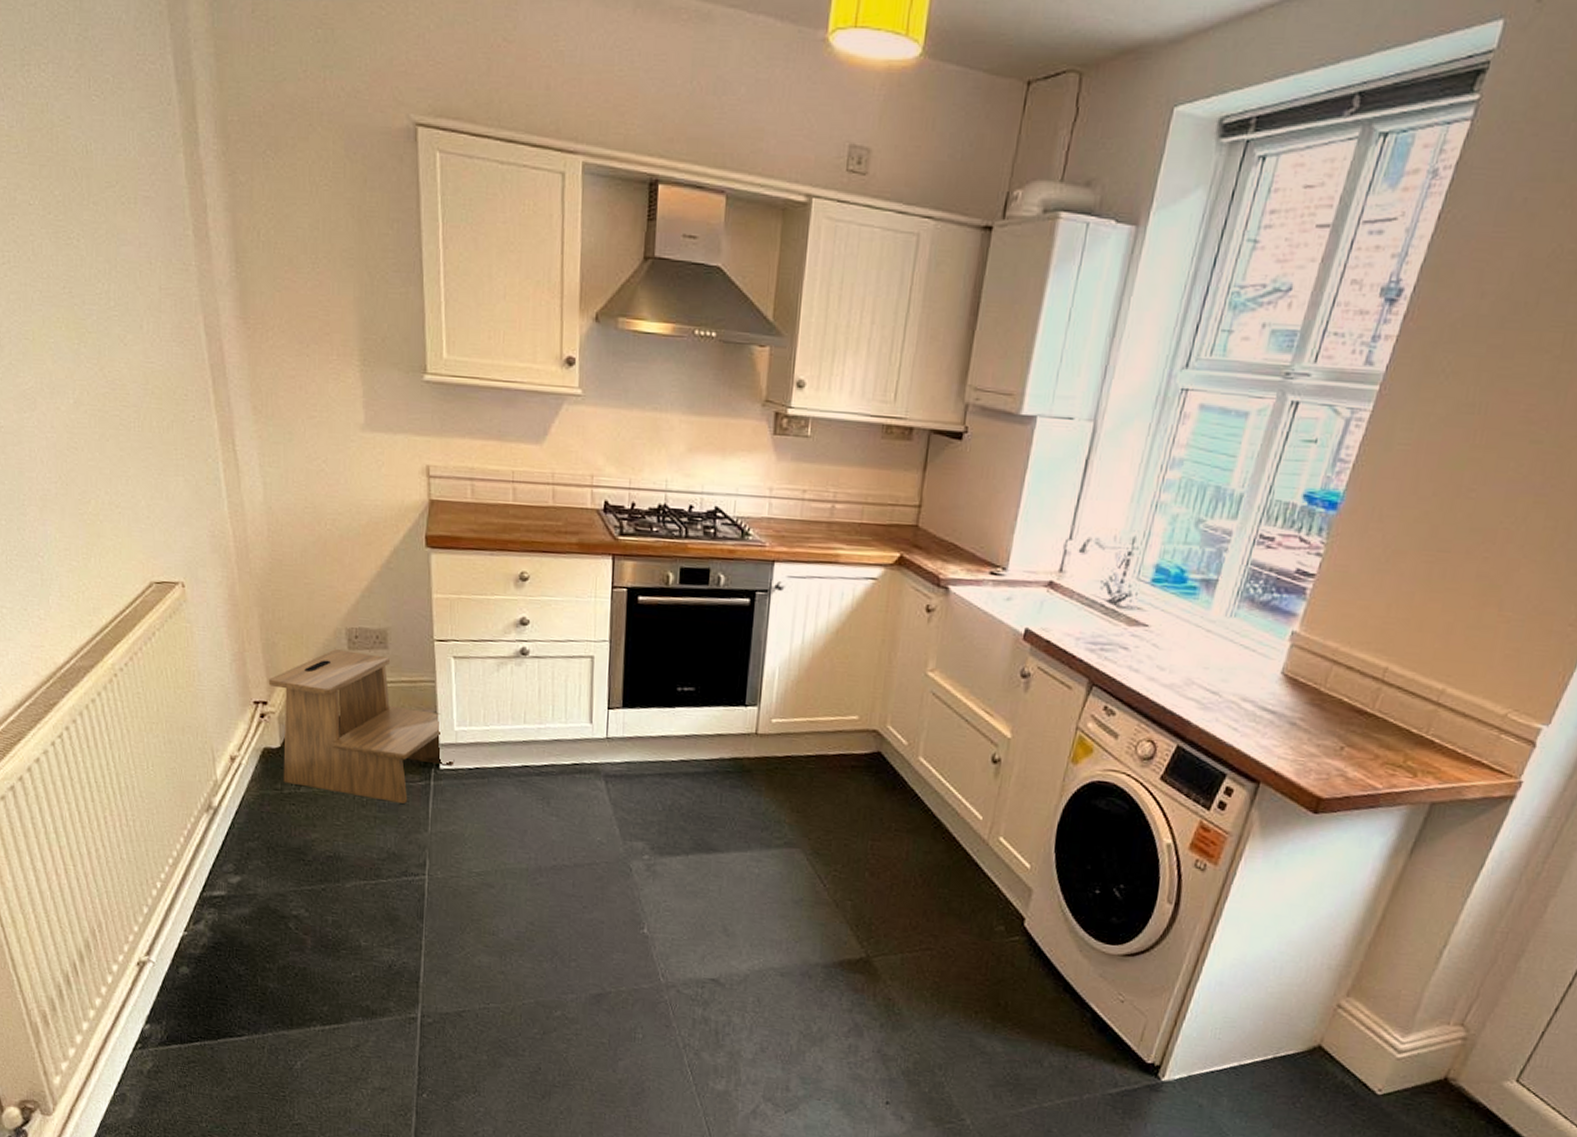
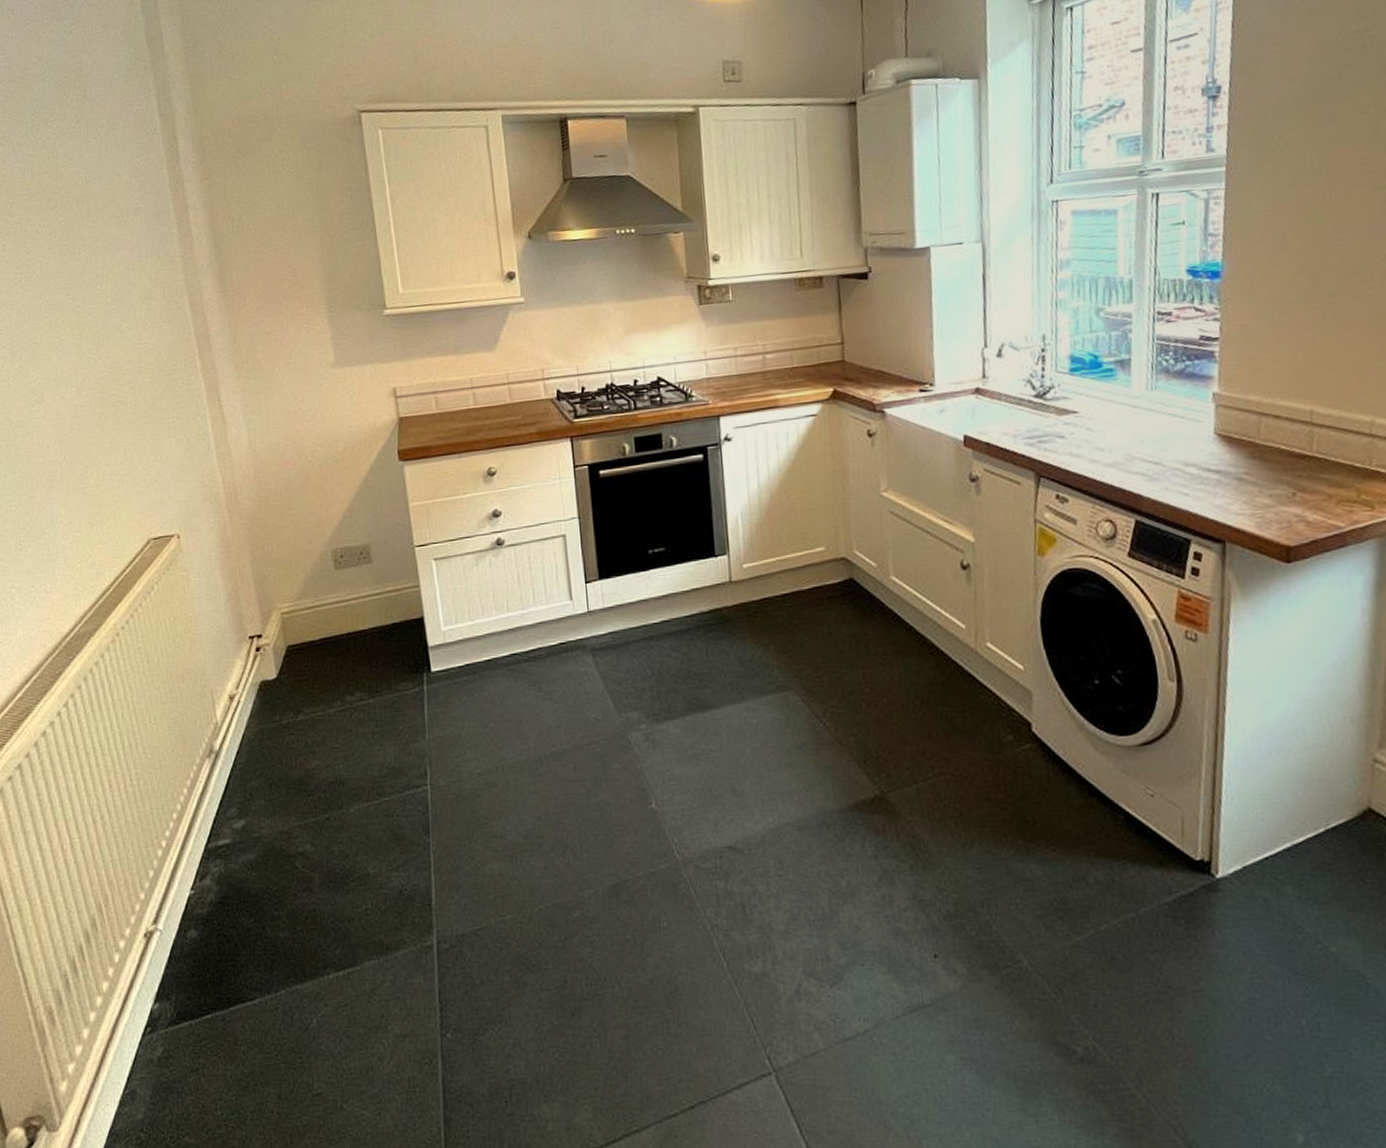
step stool: present [268,649,455,804] -> none [261,570,445,715]

